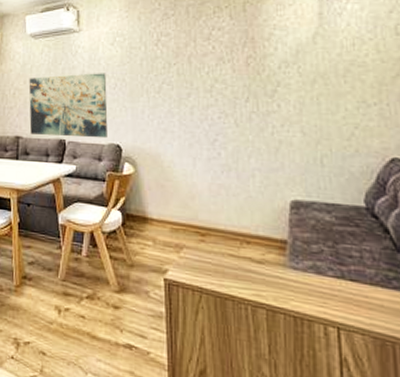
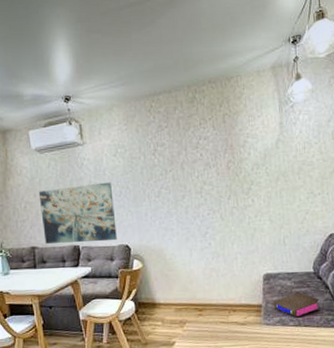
book: none [303,231,376,267] -> present [273,292,321,318]

